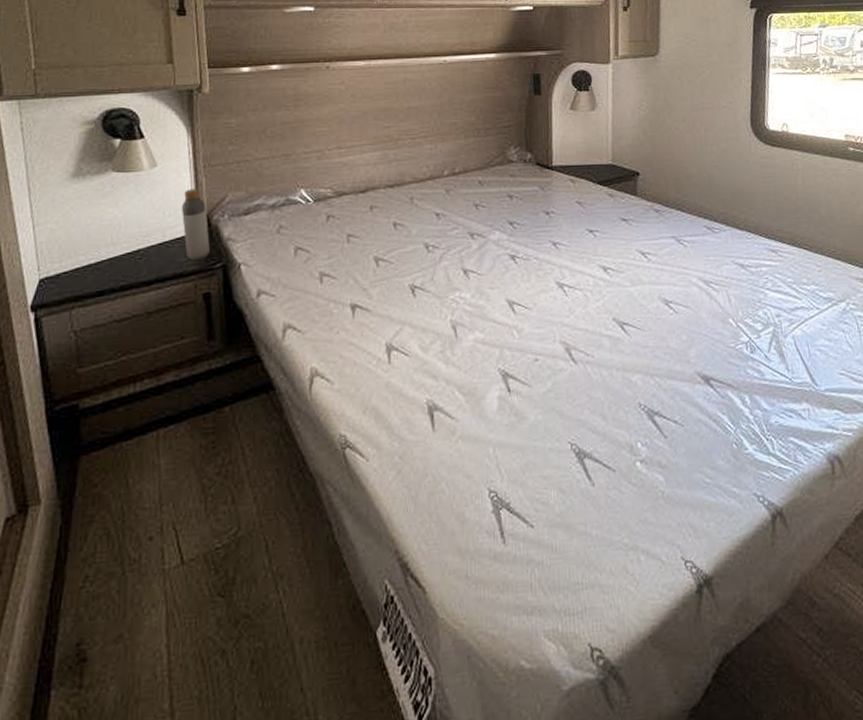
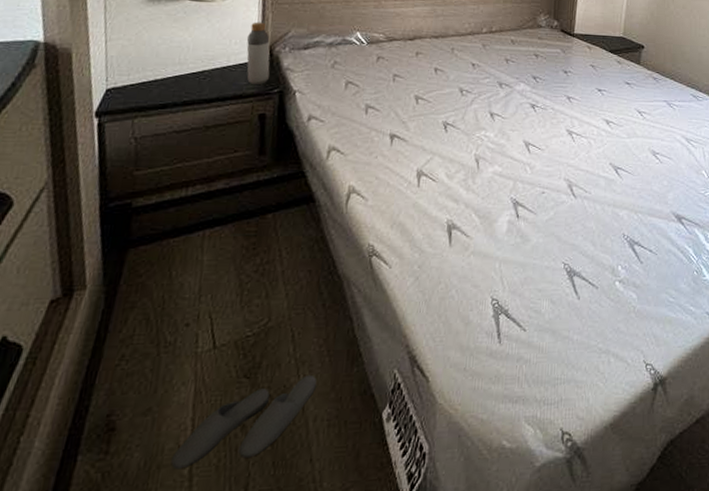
slippers: none [149,589,298,704] -> present [171,374,317,470]

